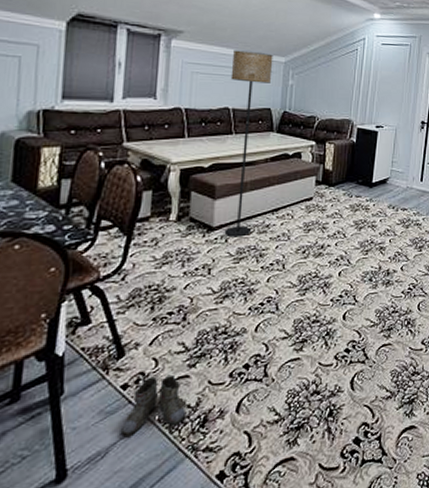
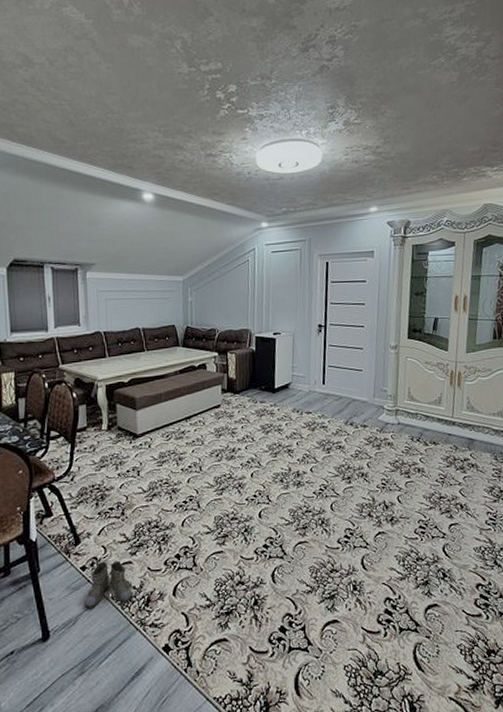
floor lamp: present [224,50,273,238] -> none [137,274,173,443]

